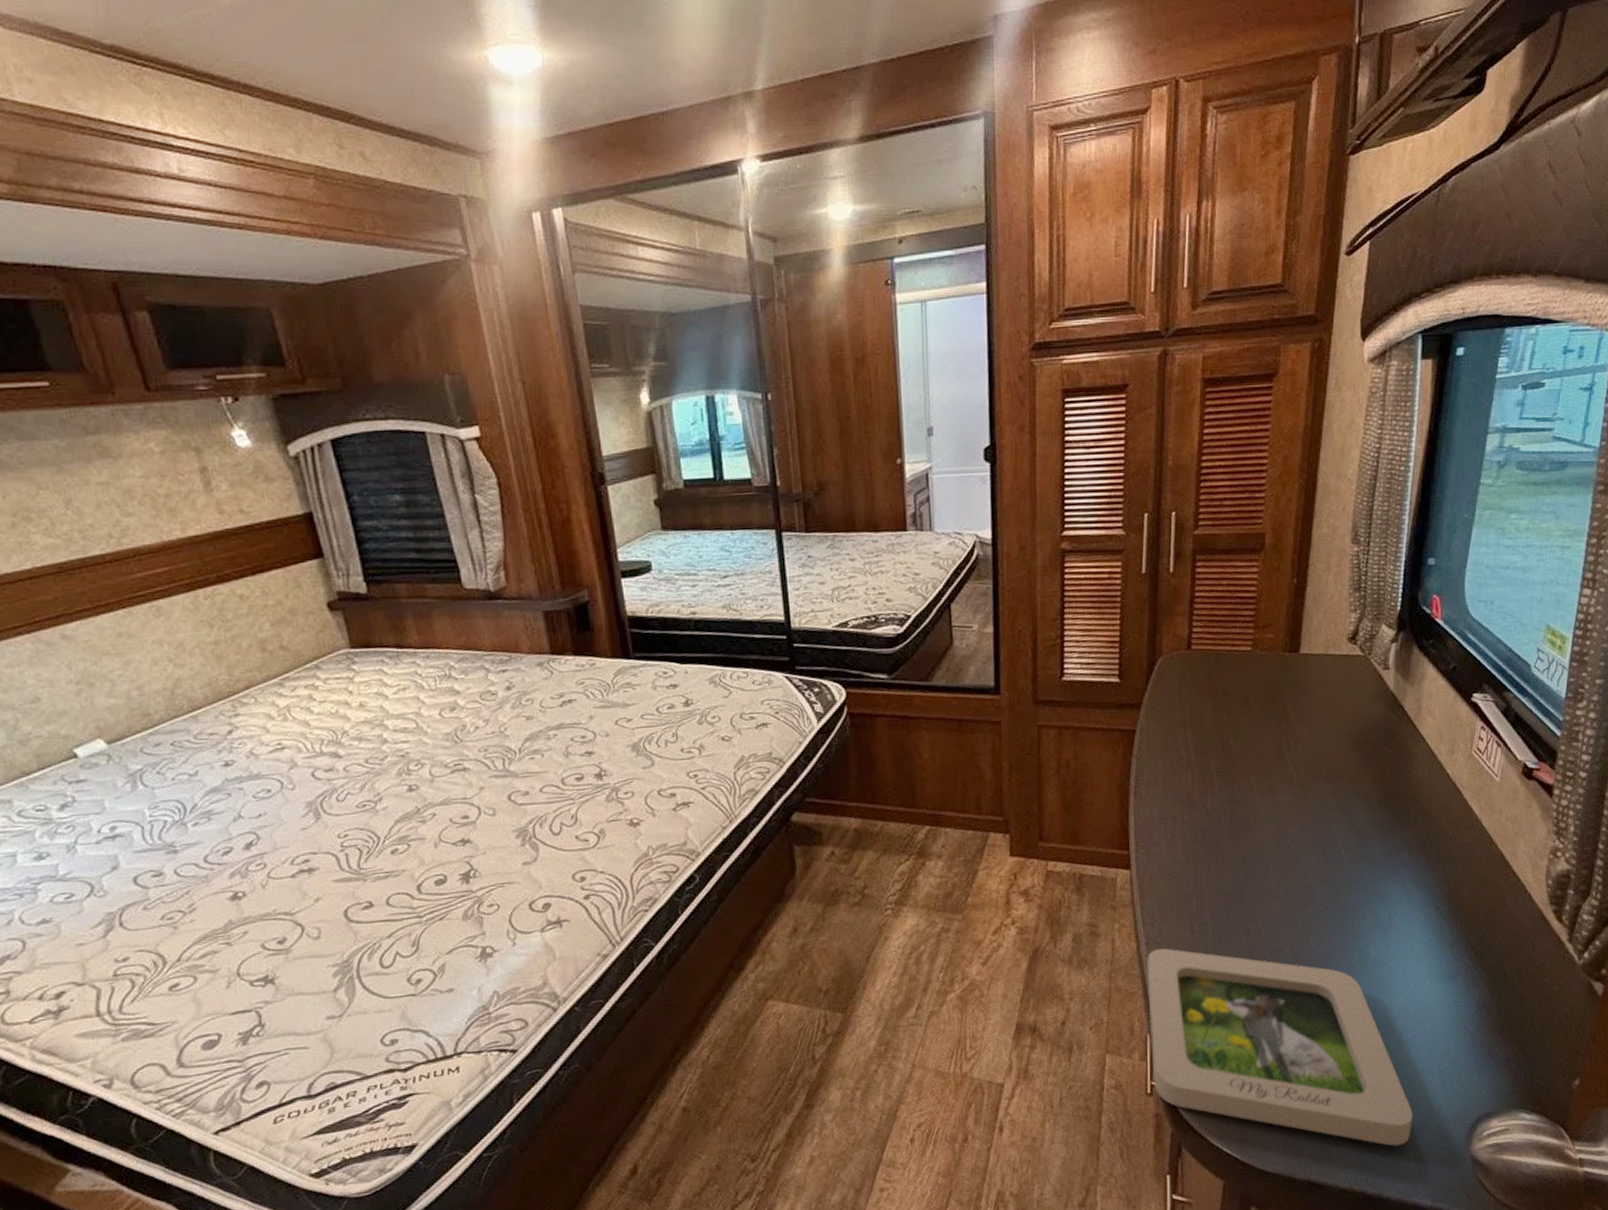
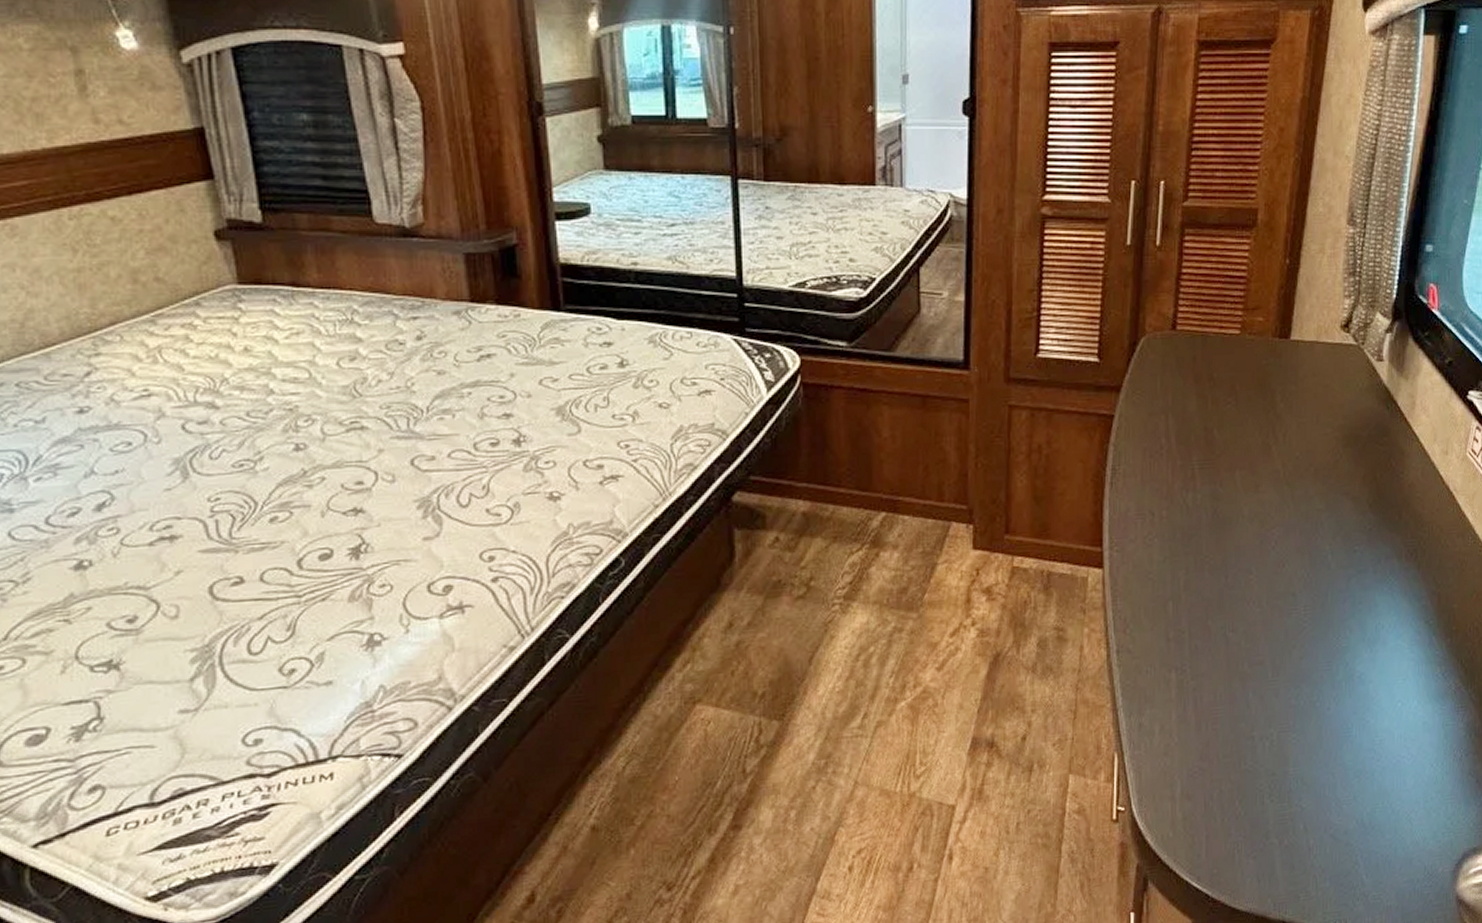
picture frame: present [1147,947,1413,1146] -> none [1117,656,1397,884]

